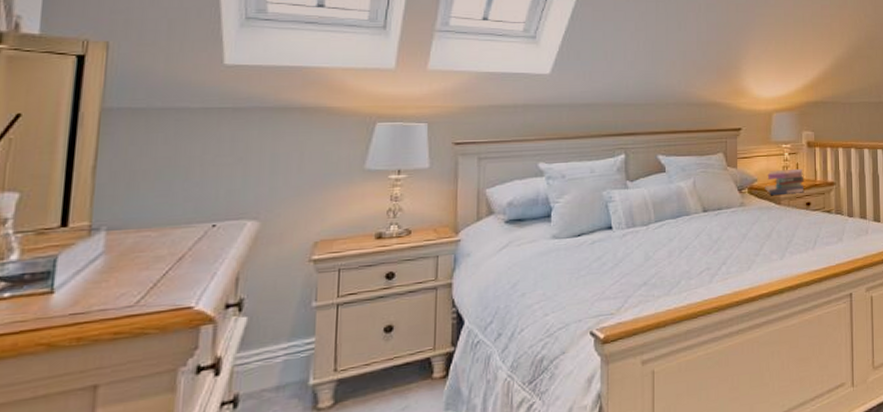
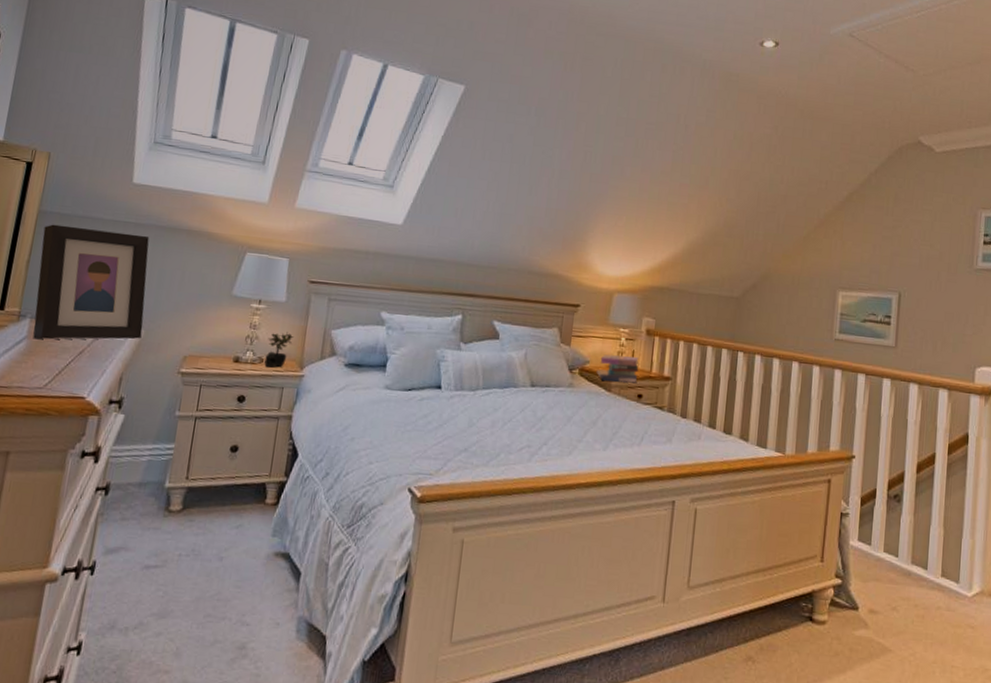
picture frame: none [110,120,258,253] -> present [33,224,150,340]
succulent plant: none [413,198,443,239] -> present [264,332,294,369]

